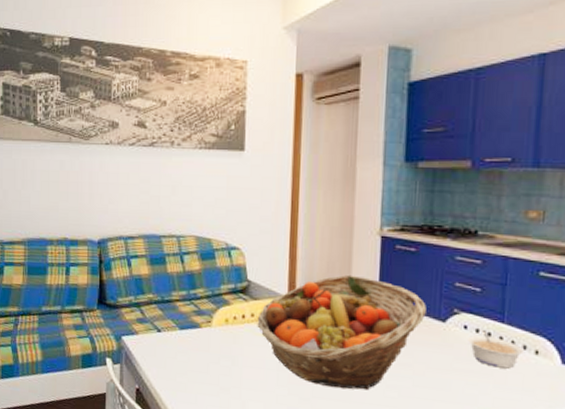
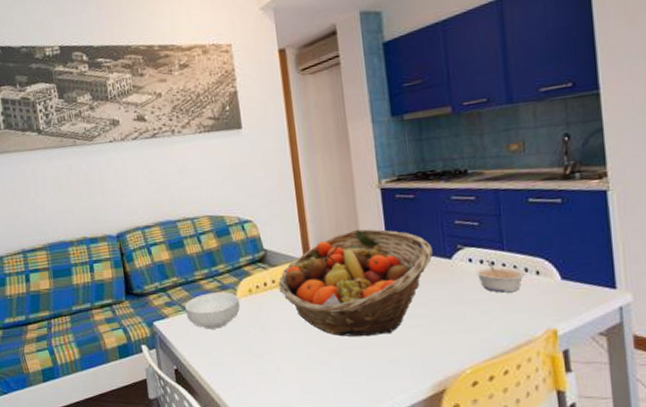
cereal bowl: none [157,316,213,354] -> present [185,292,240,329]

